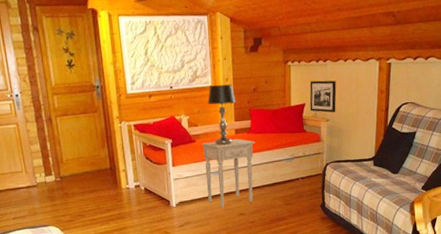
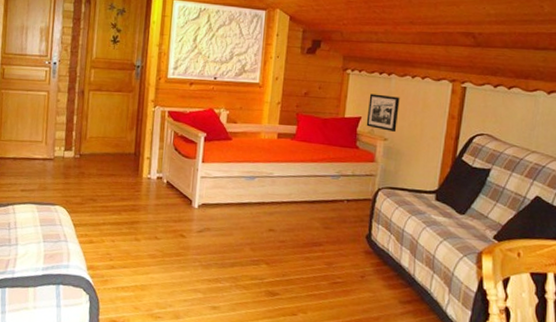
nightstand: present [202,138,256,208] -> none [235,142,299,220]
table lamp: present [207,84,237,145] -> none [252,83,284,149]

